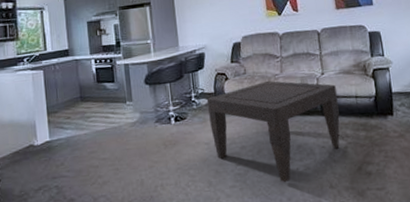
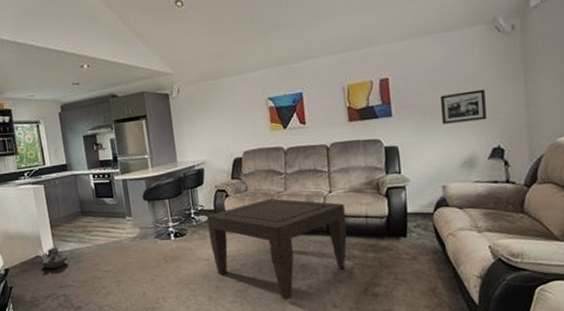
fruit bowl: none [33,134,63,159] -> present [40,246,67,269]

